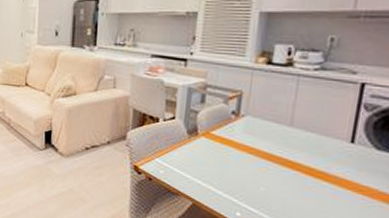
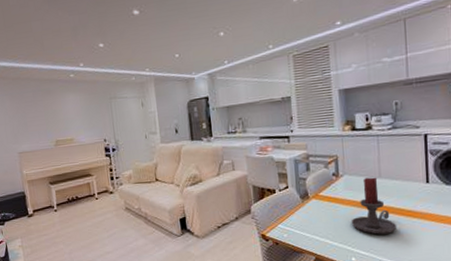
candle holder: none [243,123,302,194] -> present [351,177,397,235]

